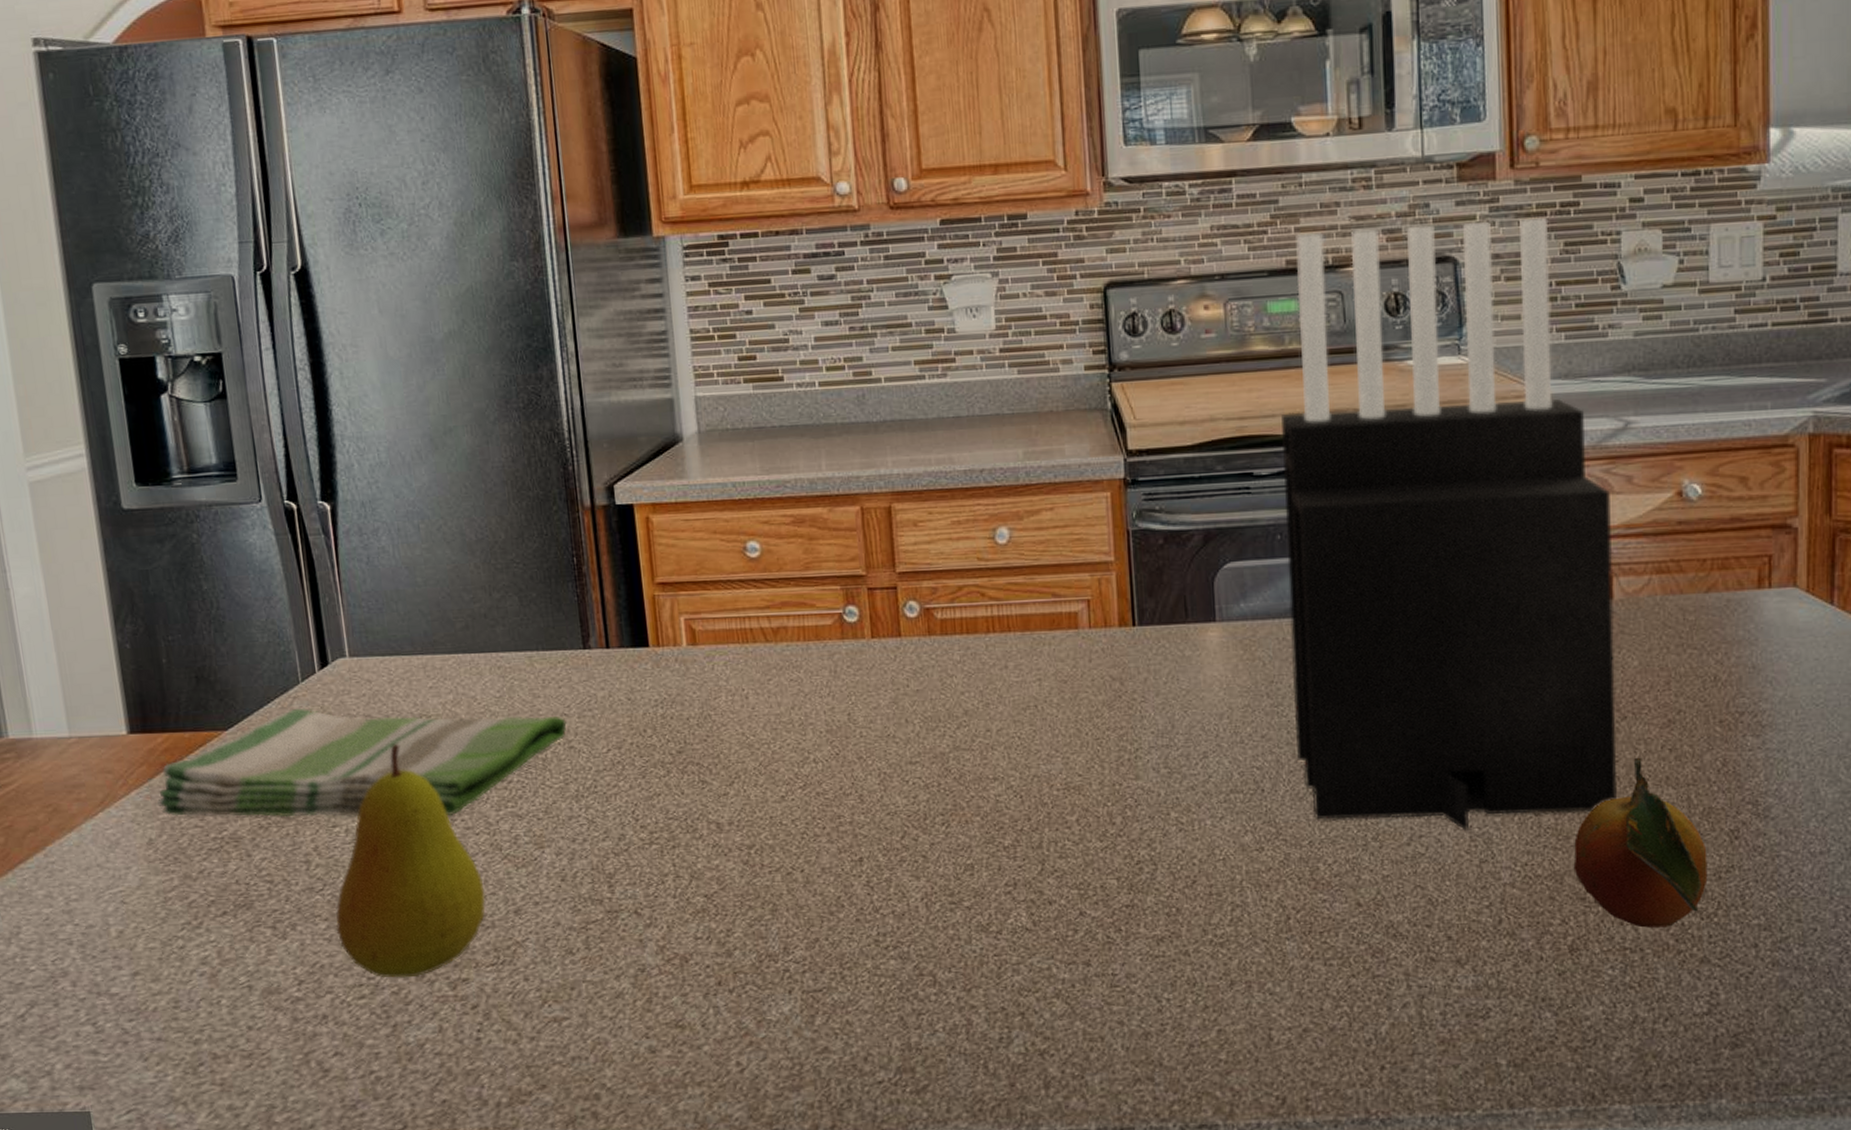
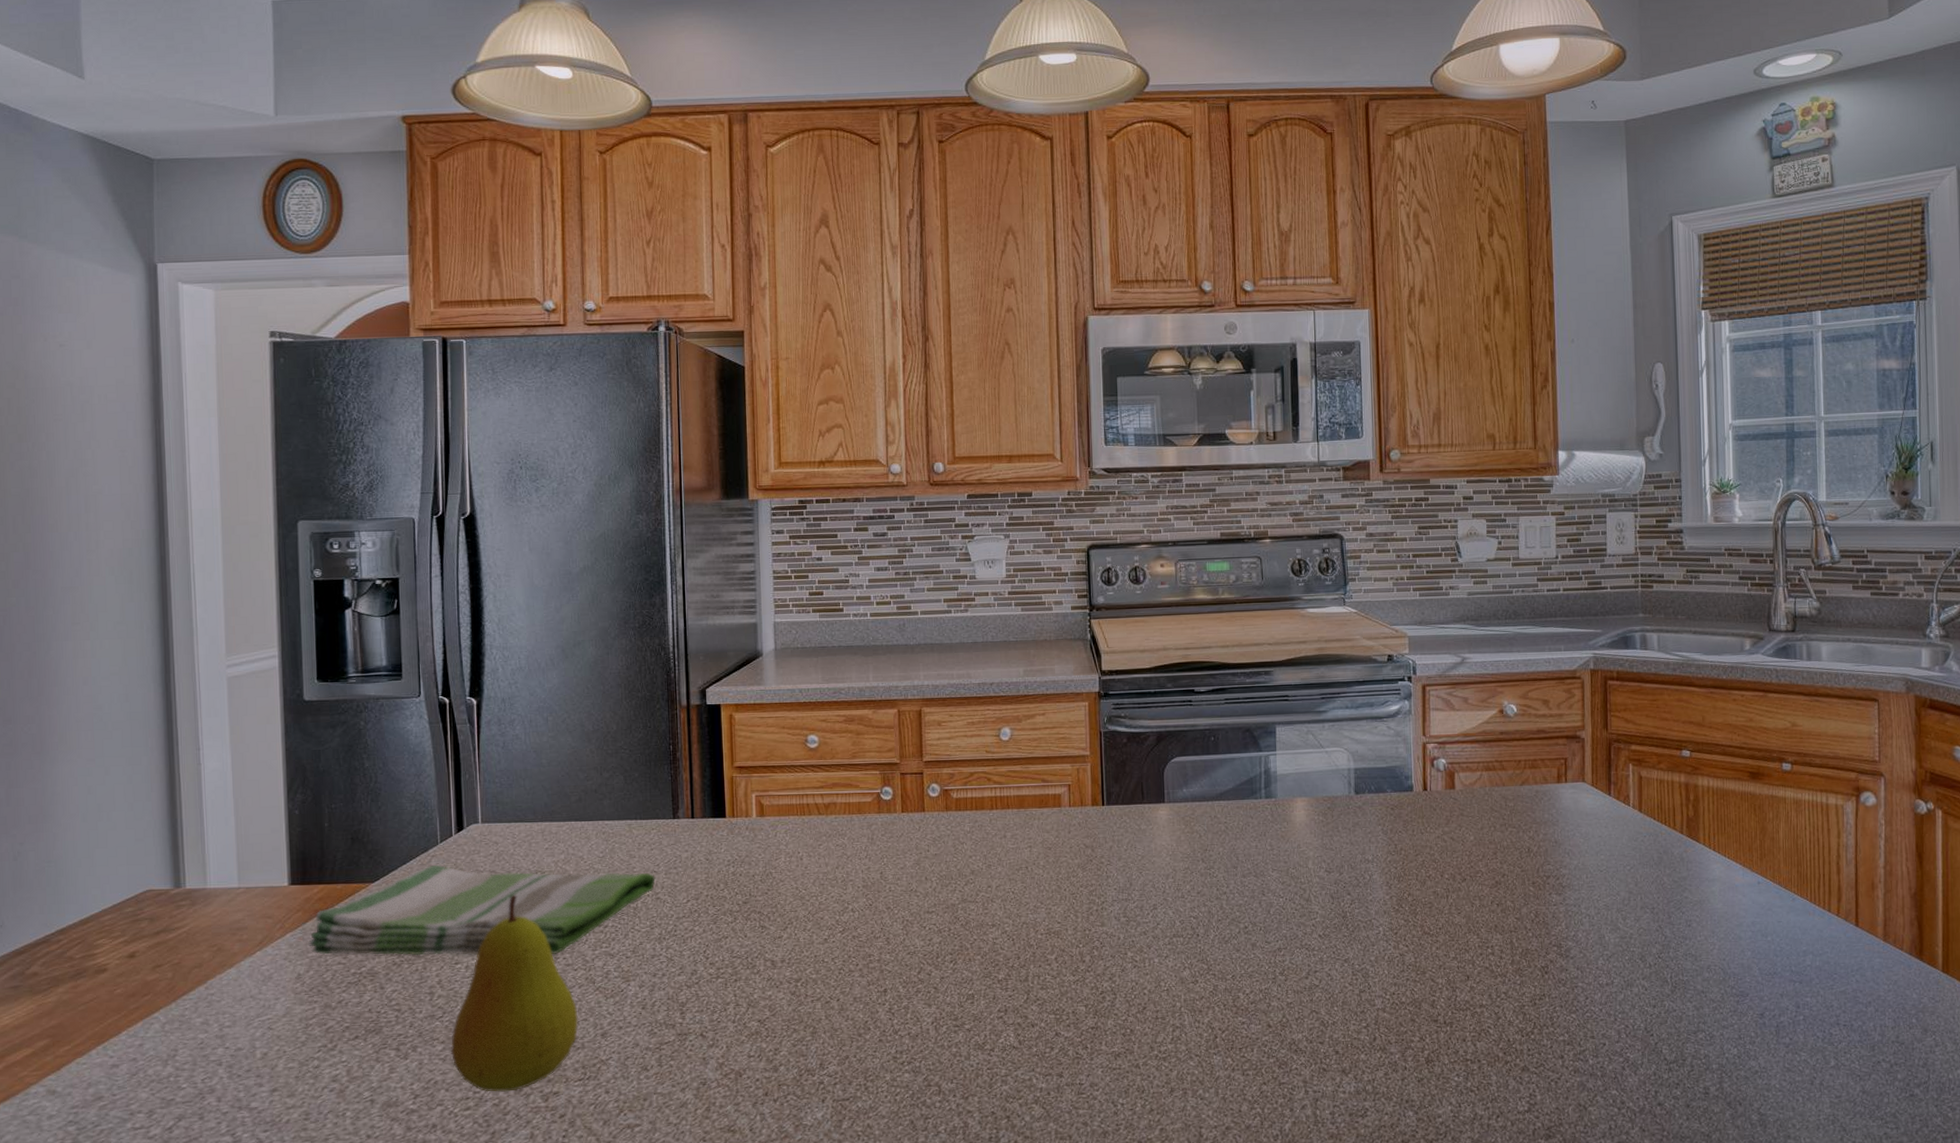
knife block: present [1281,218,1617,830] -> none [1216,509,1459,967]
fruit: present [1573,757,1708,928] -> none [1428,910,1526,1043]

